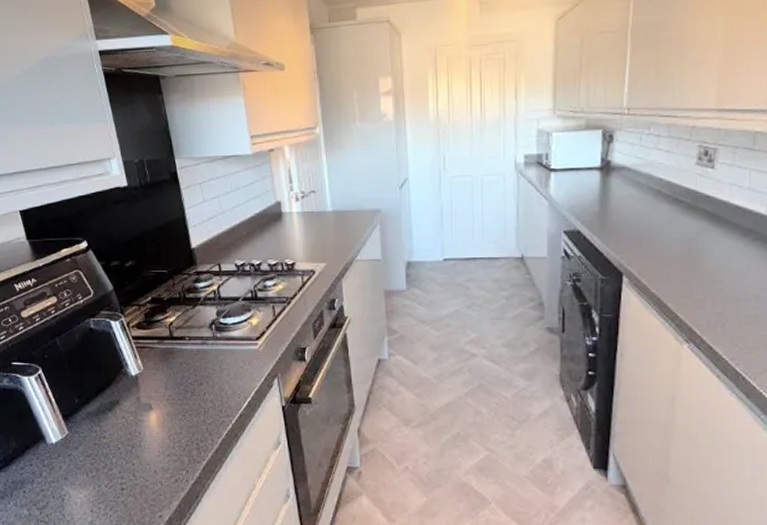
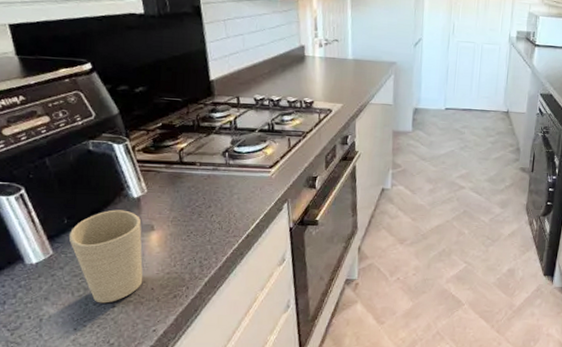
cup: none [80,388,146,486] -> present [68,209,143,303]

